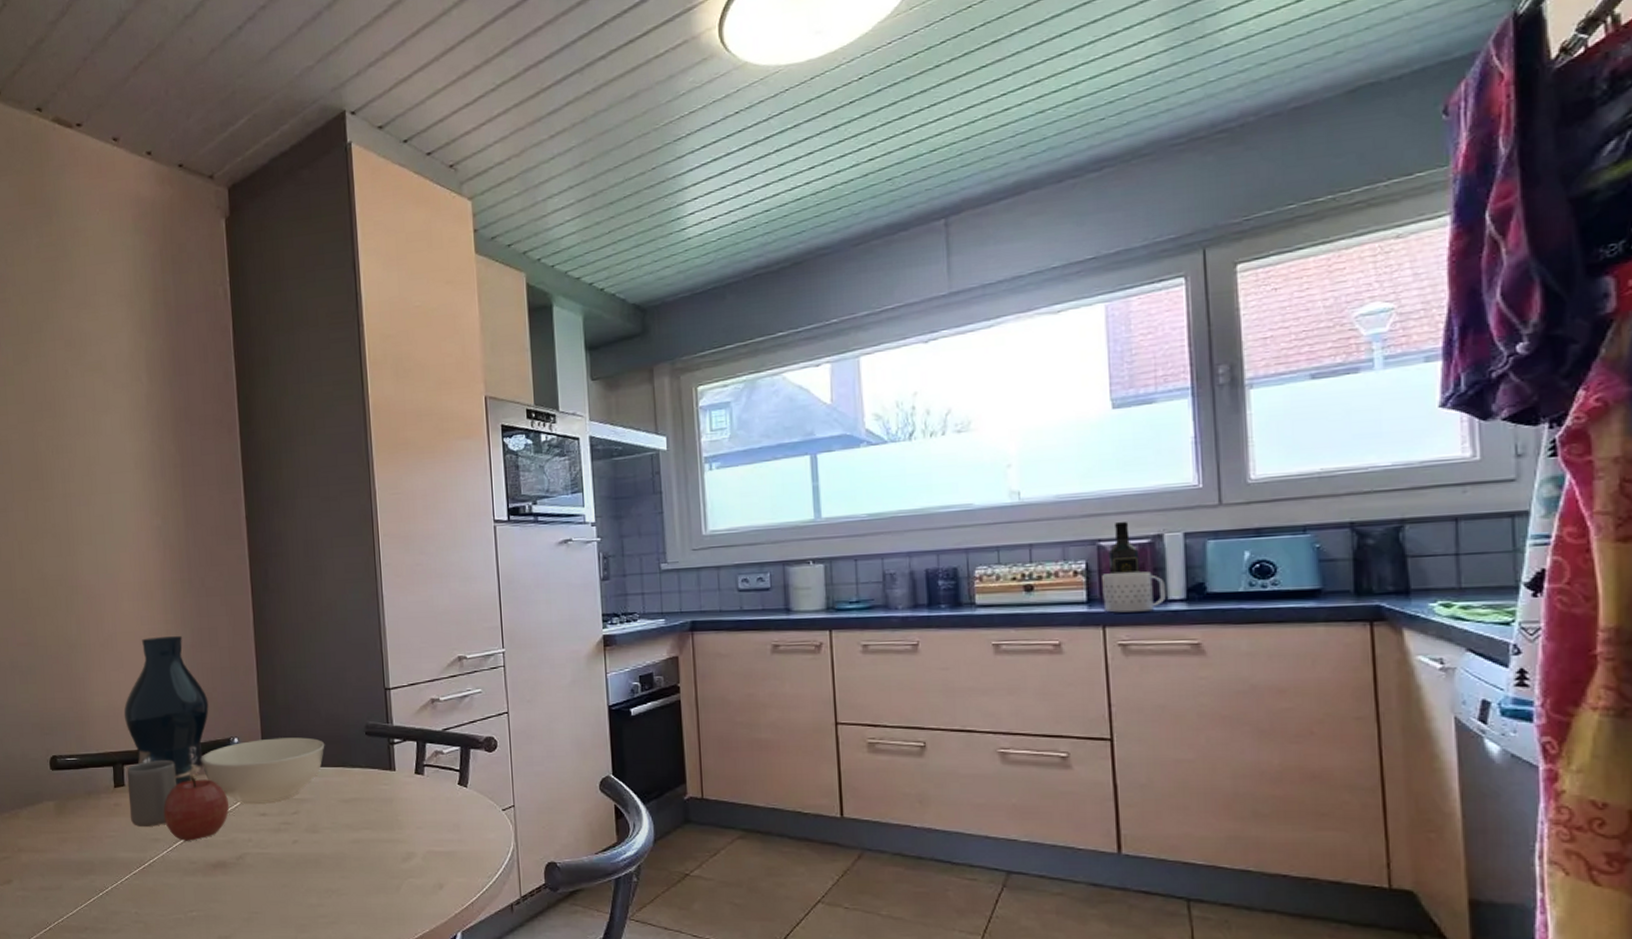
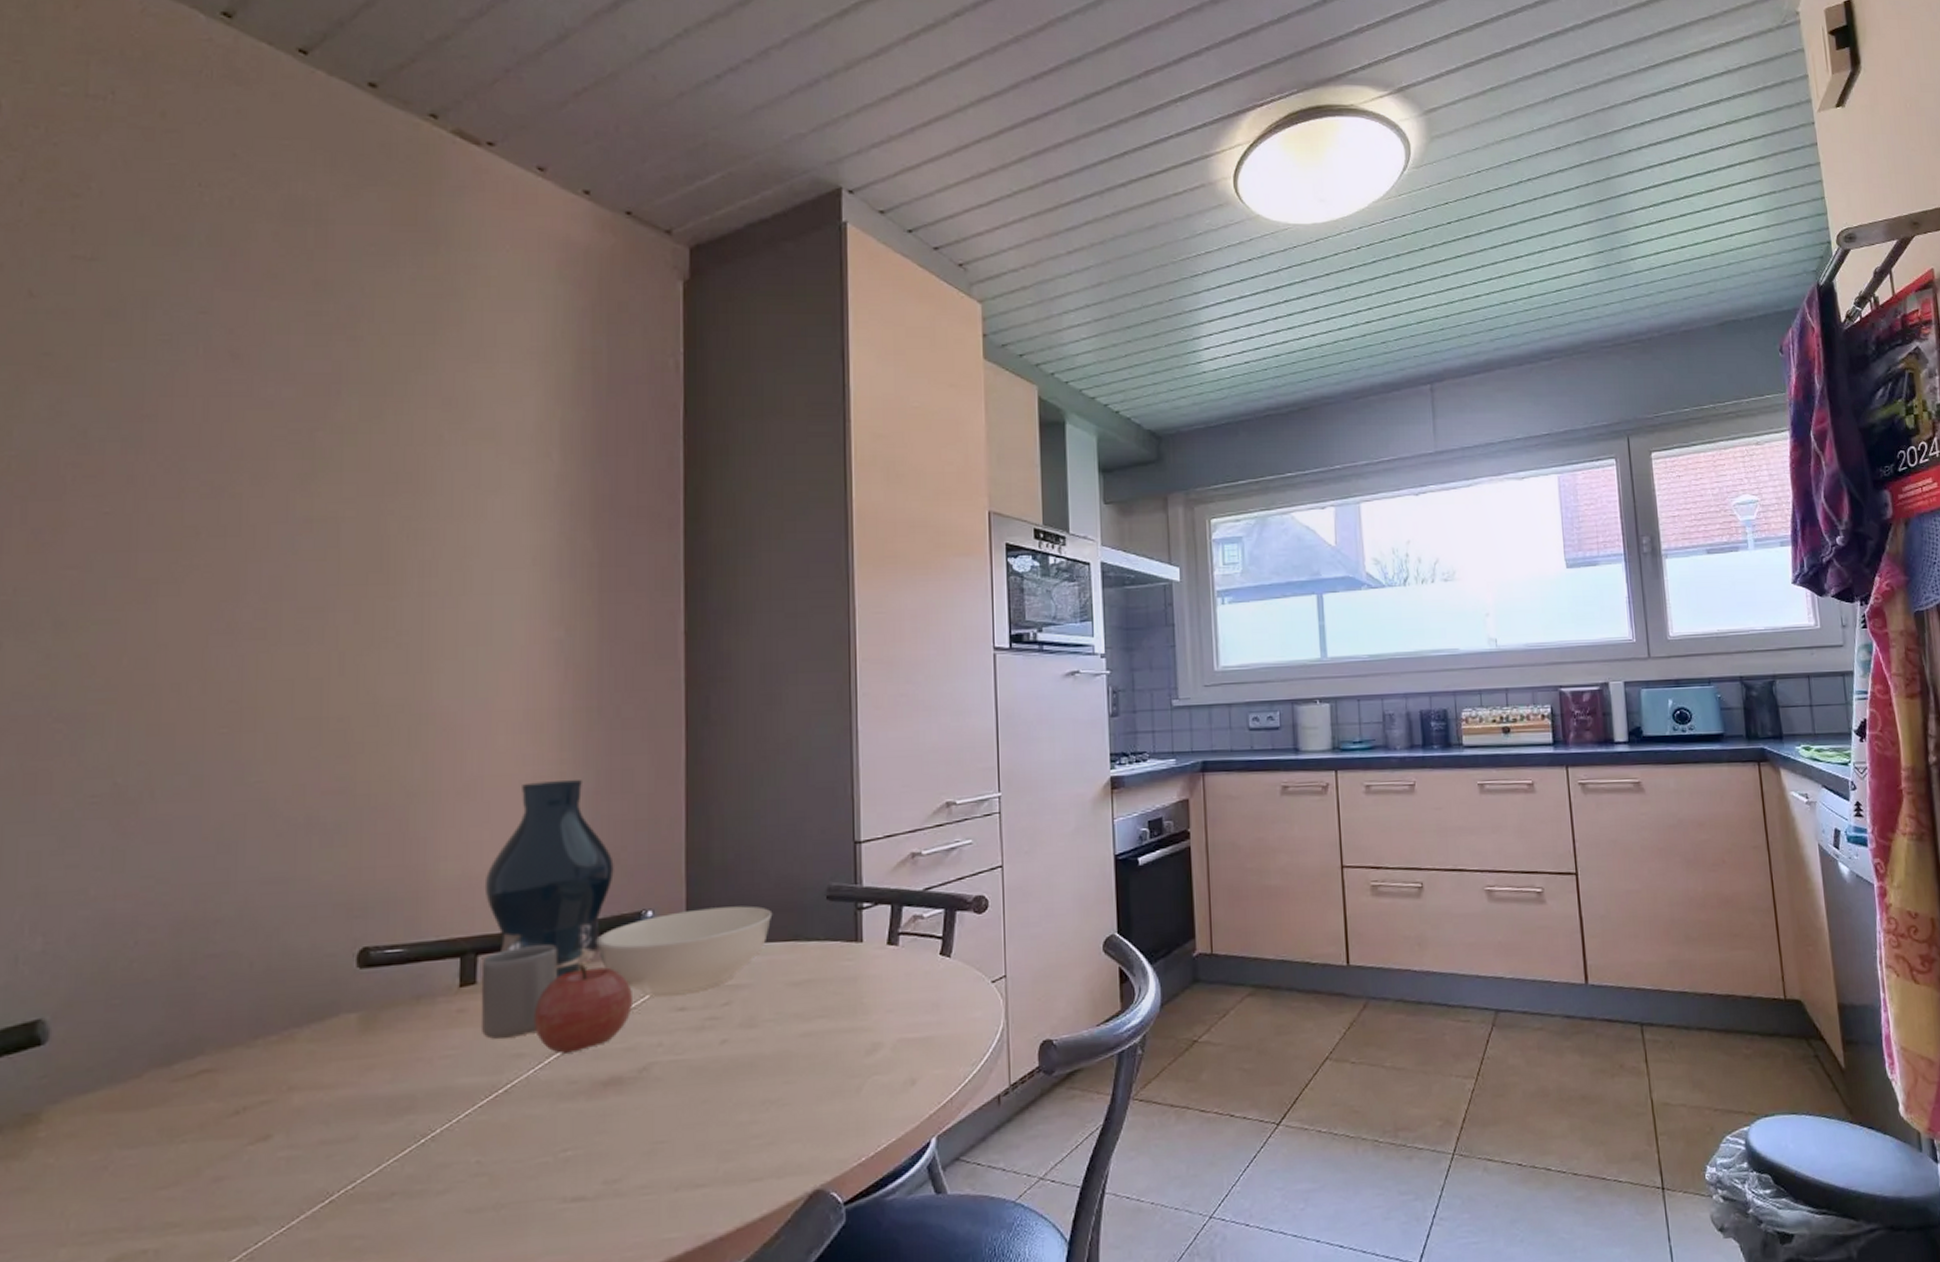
mug: present [1102,571,1166,614] -> none [1564,716,1613,755]
wine bottle: present [1108,522,1140,575] -> none [1567,670,1593,719]

